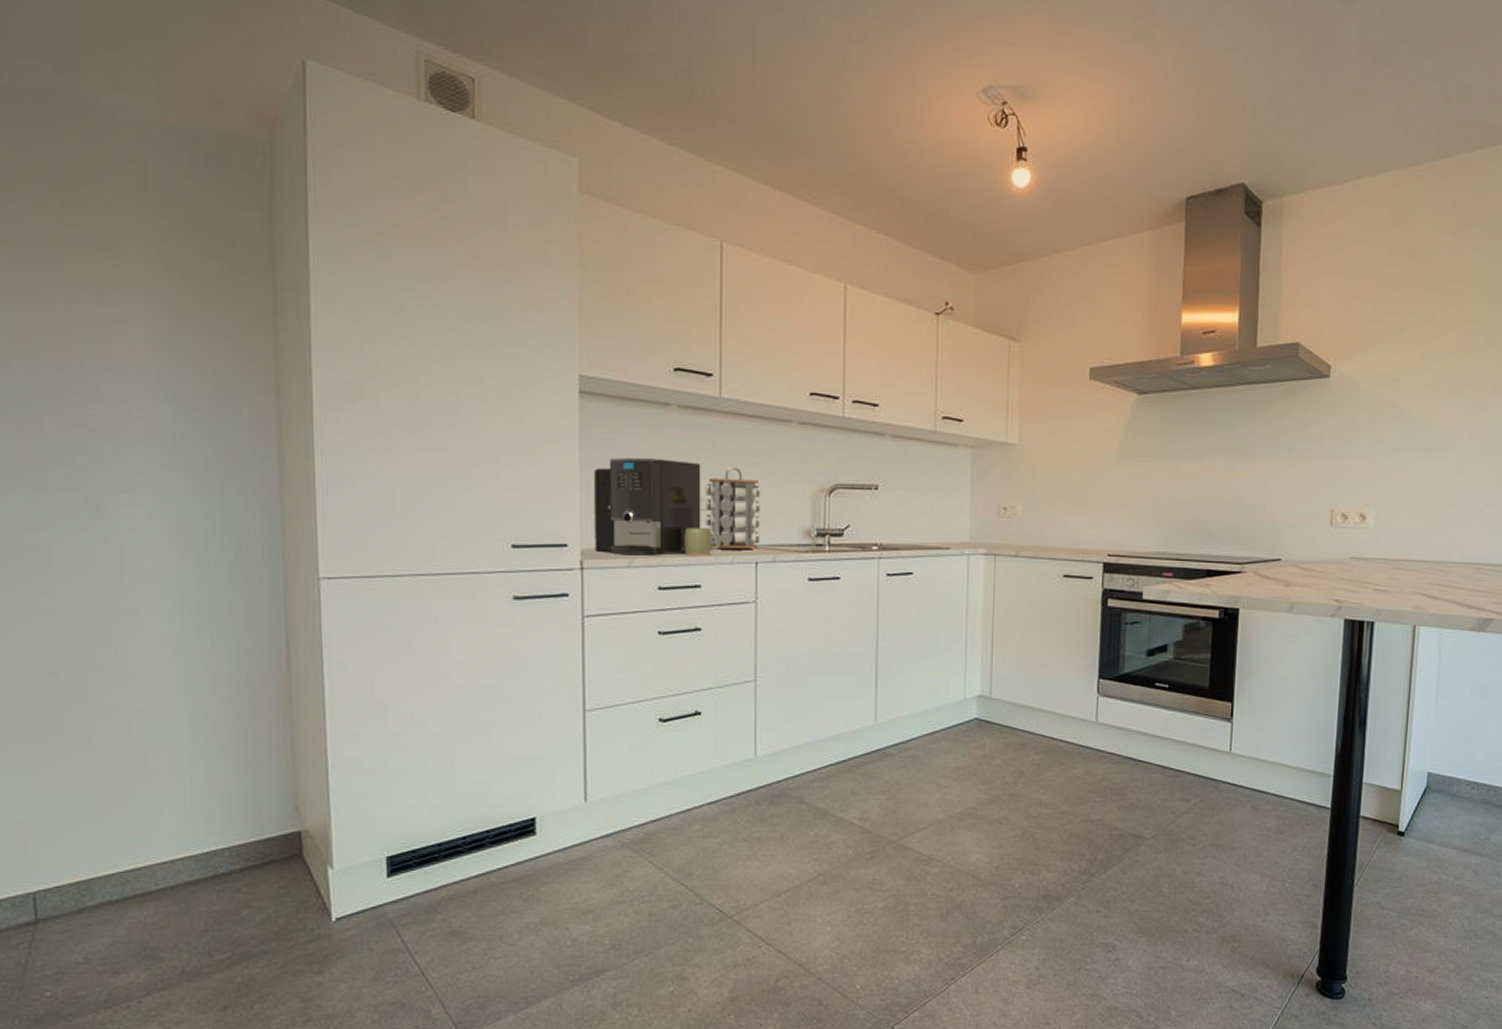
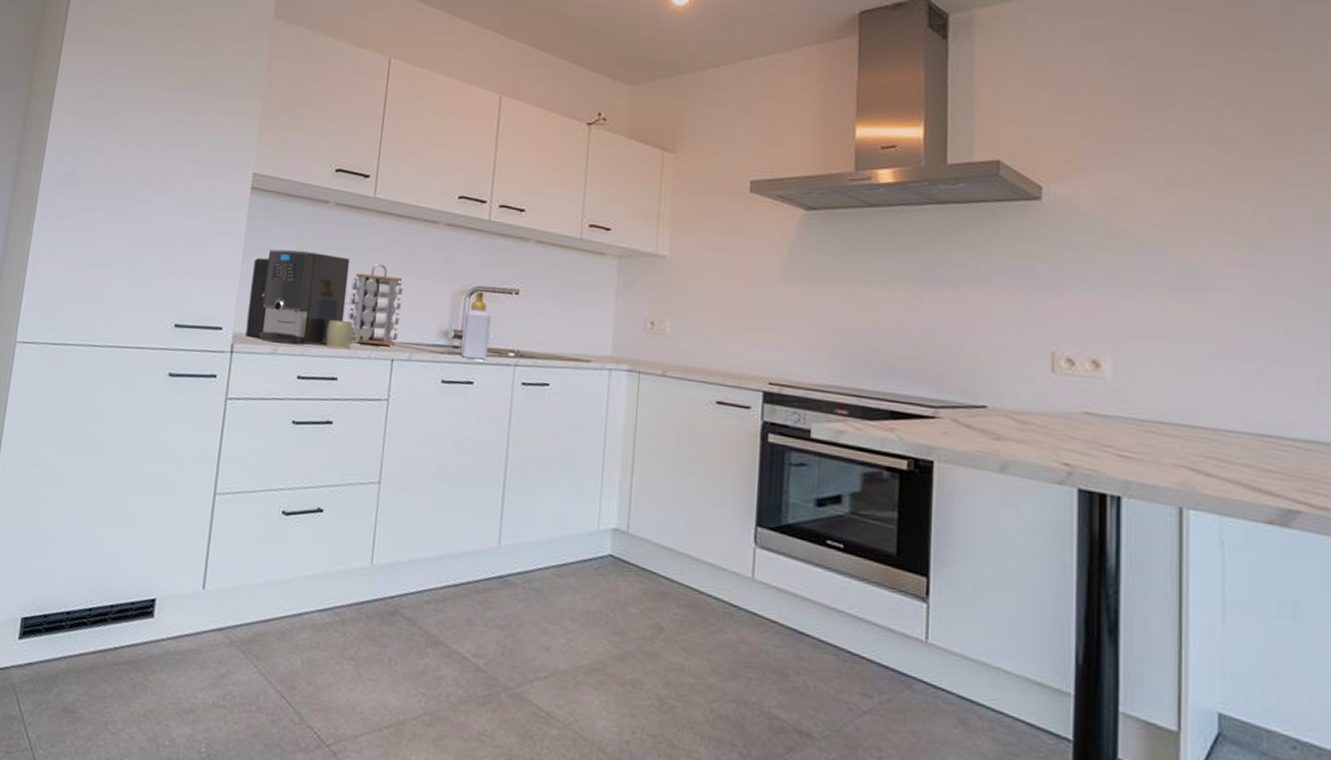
soap bottle: none [825,489,853,555] -> present [461,291,491,360]

